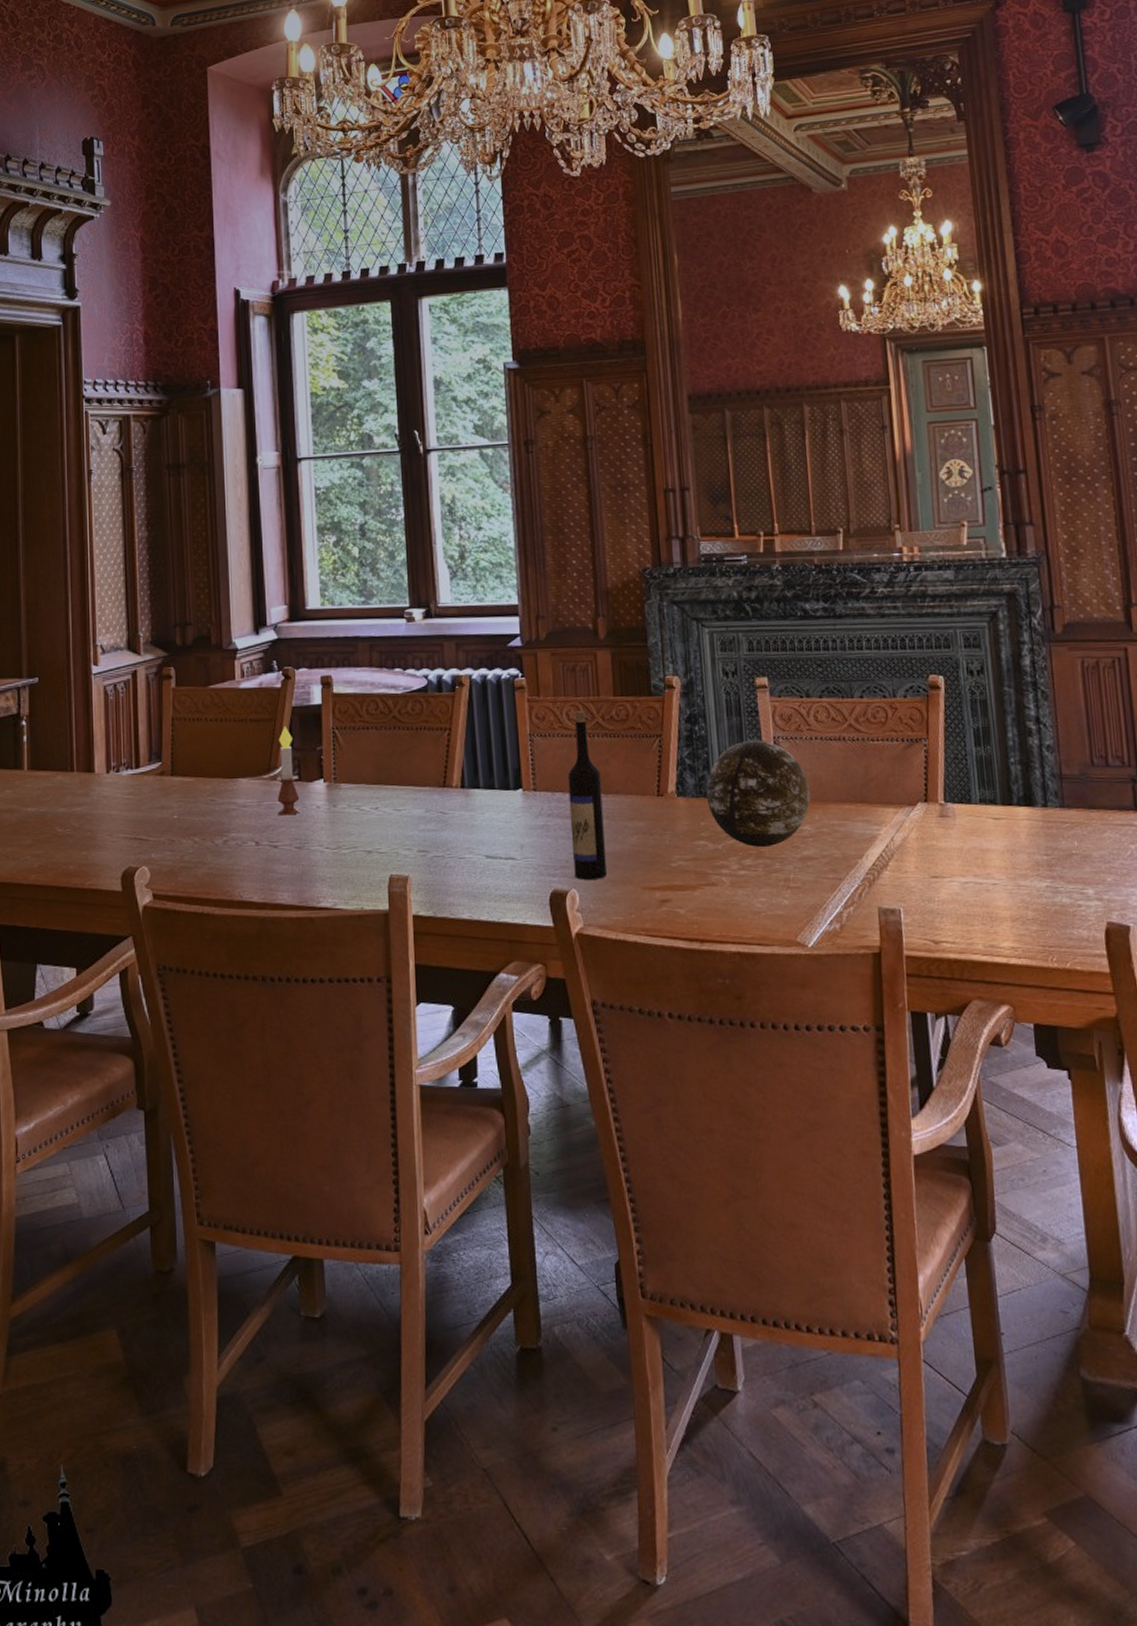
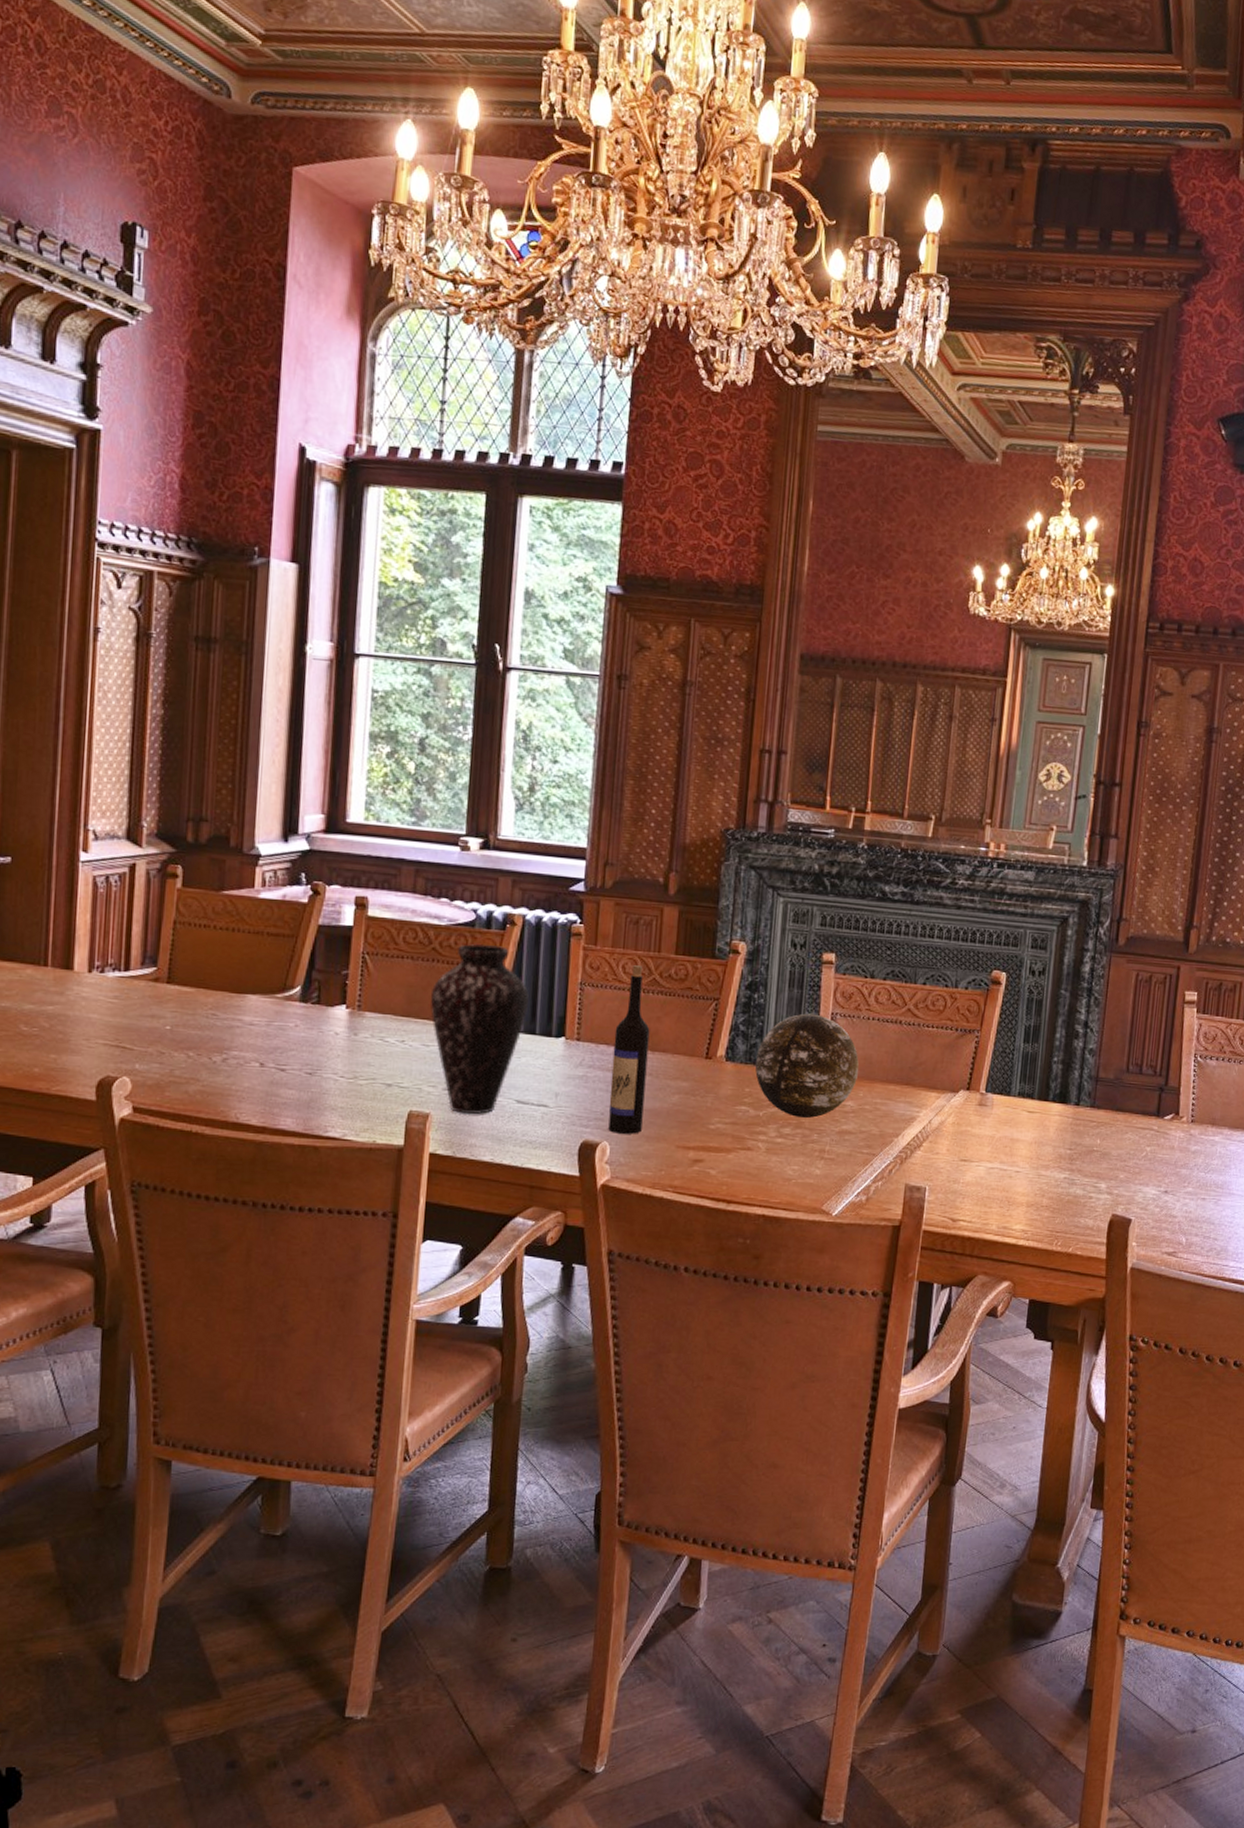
candle: present [276,726,300,816] -> none [289,945,318,1039]
vase: none [396,707,485,873] -> present [430,943,529,1114]

